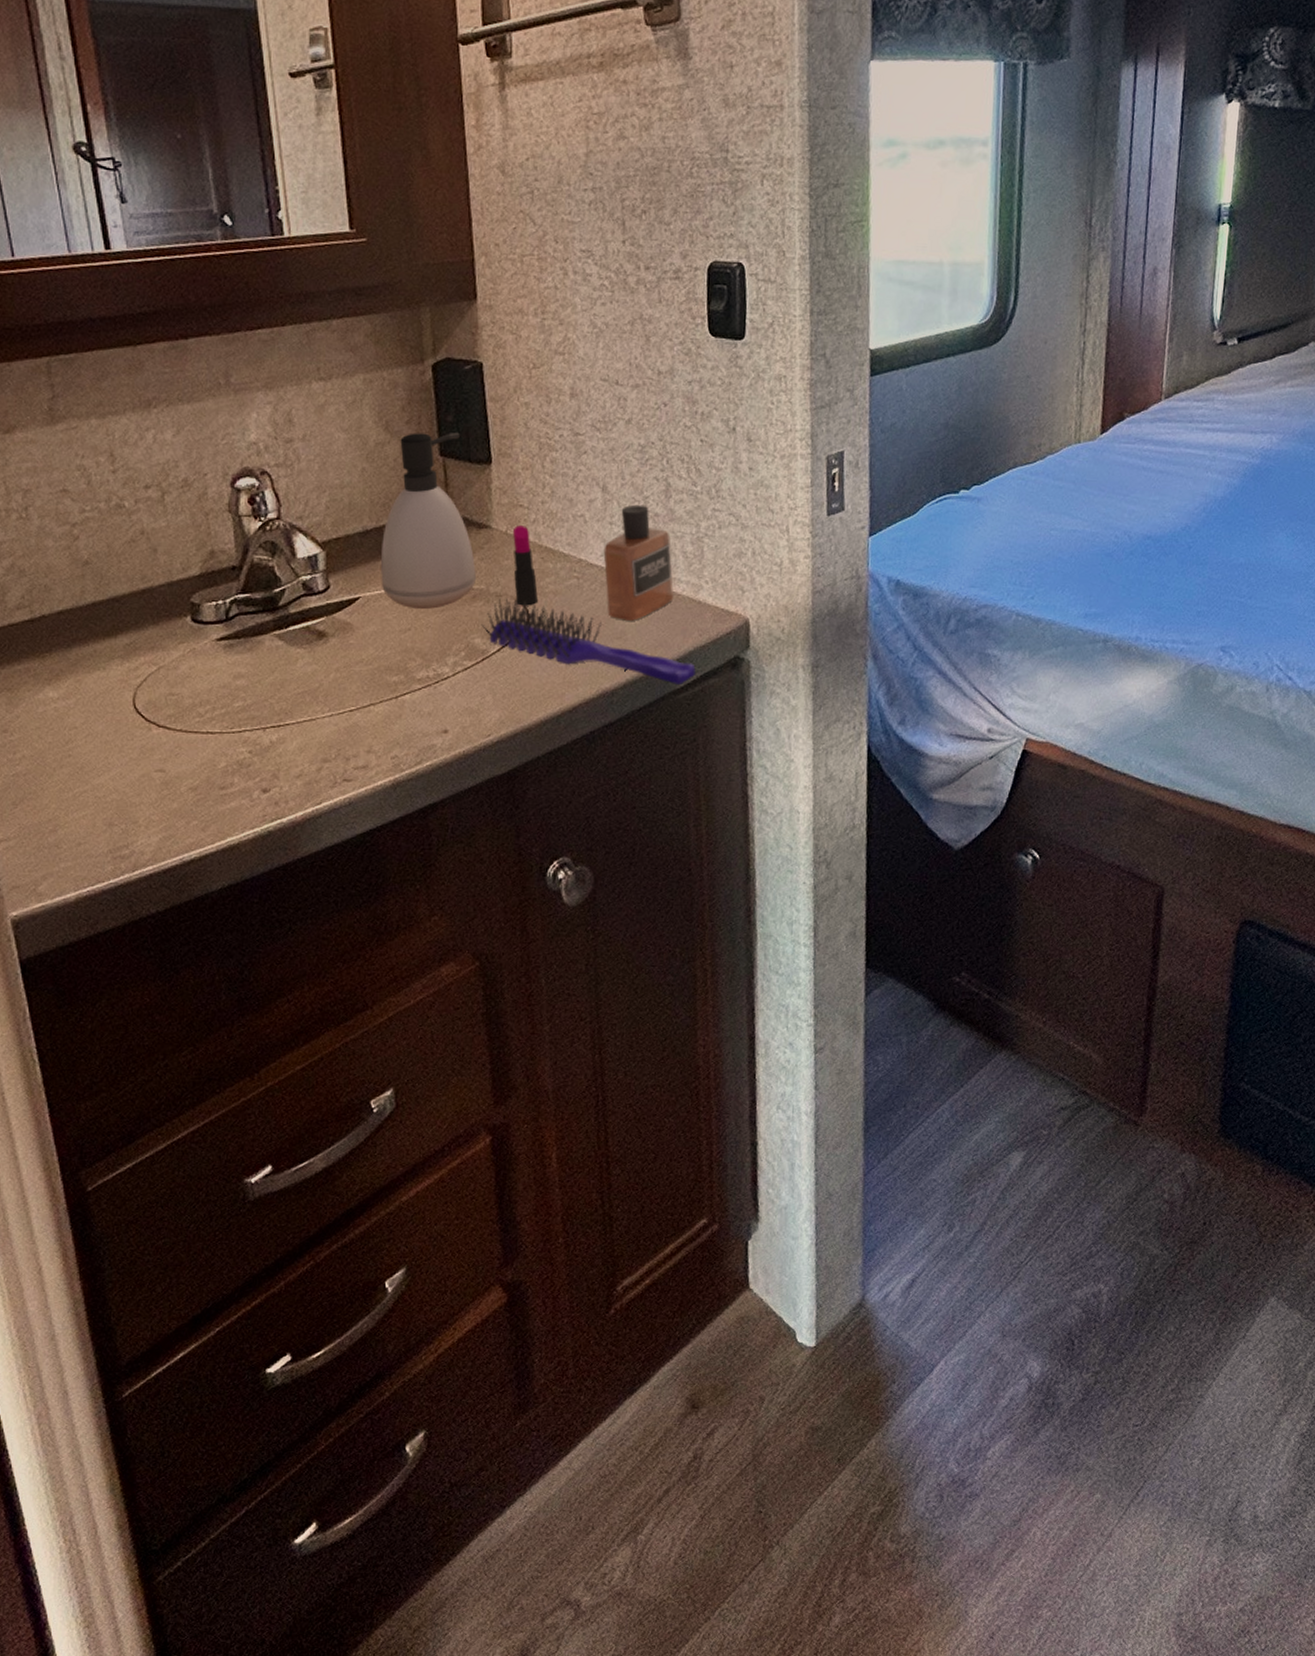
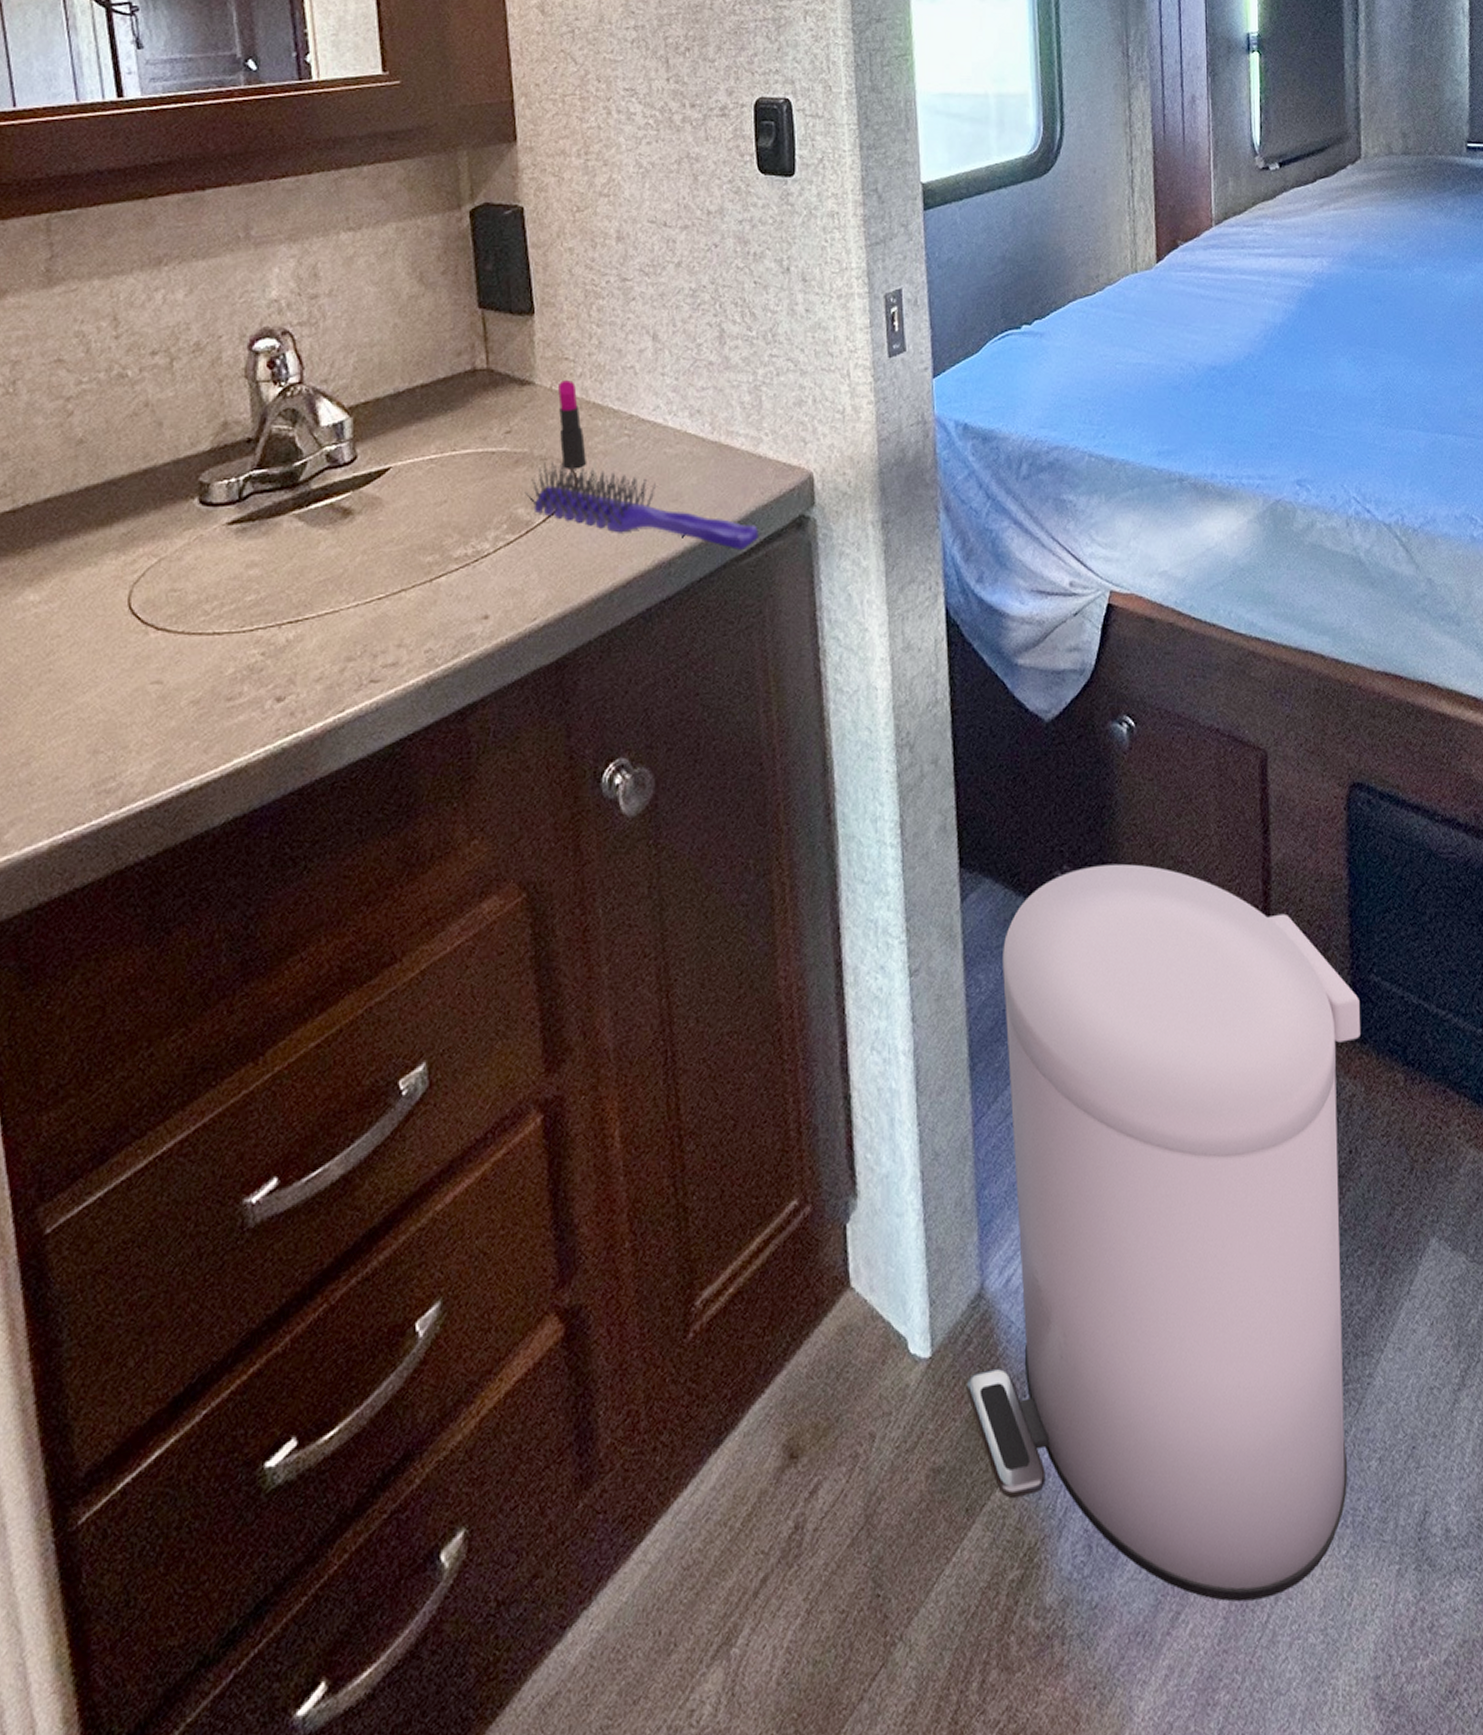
soap dispenser: present [380,432,476,610] -> none [413,281,519,479]
perfume: present [603,504,674,621] -> none [656,353,733,481]
pedal bin: none [845,974,1228,1549] -> present [967,863,1360,1602]

